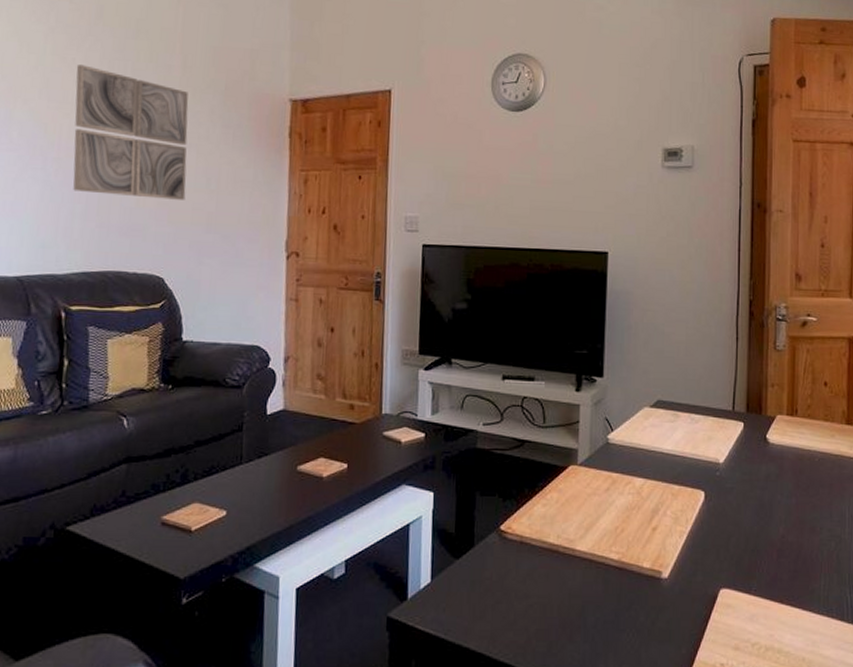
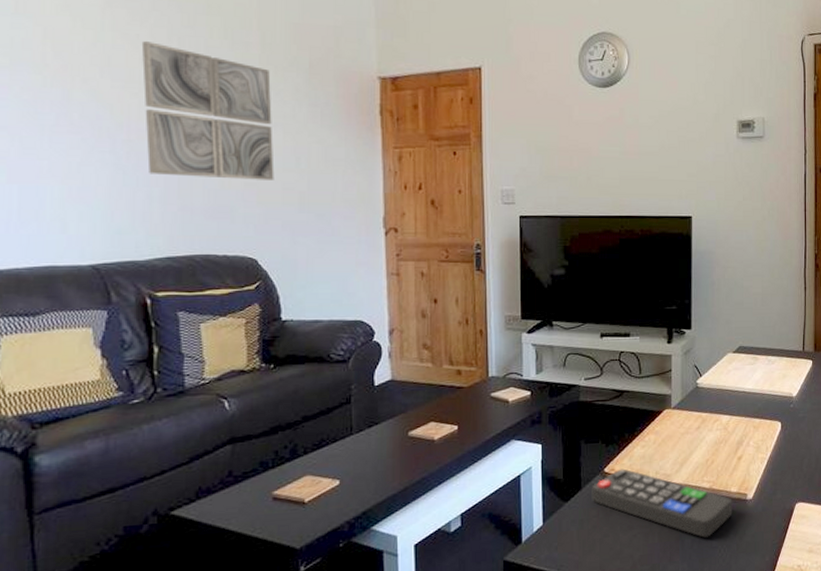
remote control: none [485,528,644,617] -> present [592,468,733,538]

